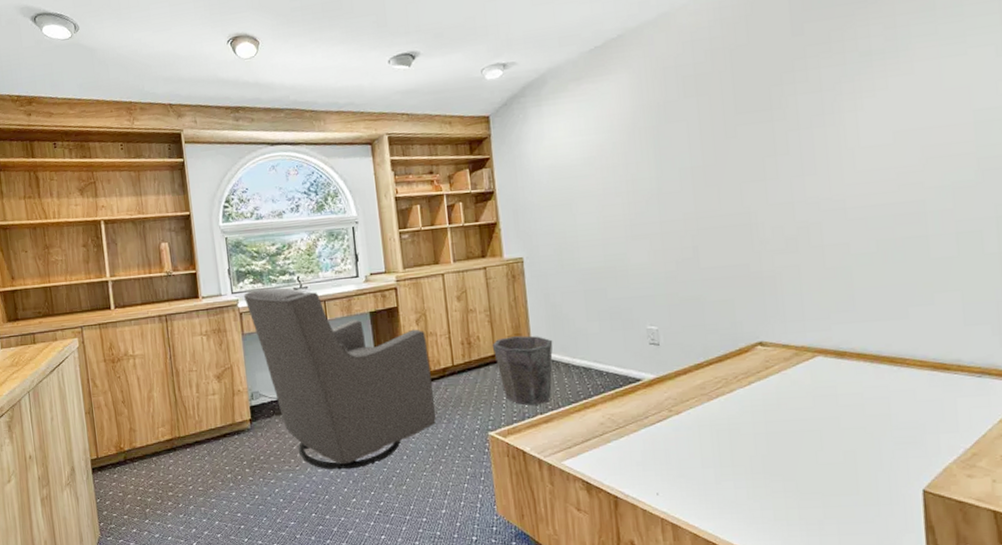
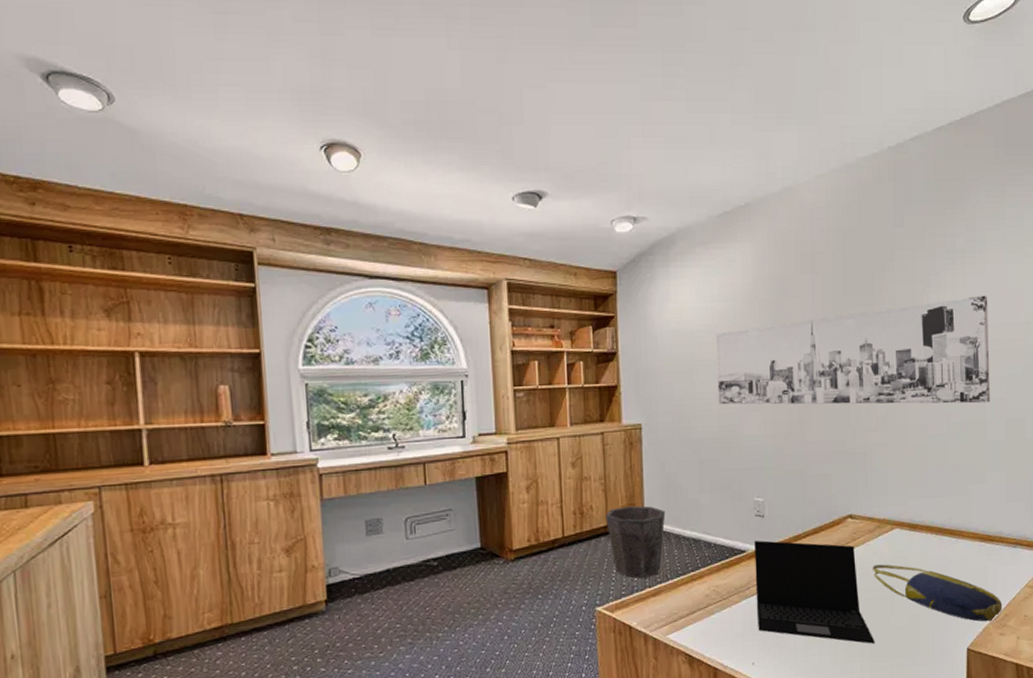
chair: present [243,287,436,470] -> none [324,445,542,655]
wall art: none [594,96,932,235] -> present [716,295,990,405]
laptop: none [650,368,801,480] -> present [754,540,875,644]
tote bag: none [792,394,969,461] -> present [873,564,1003,622]

